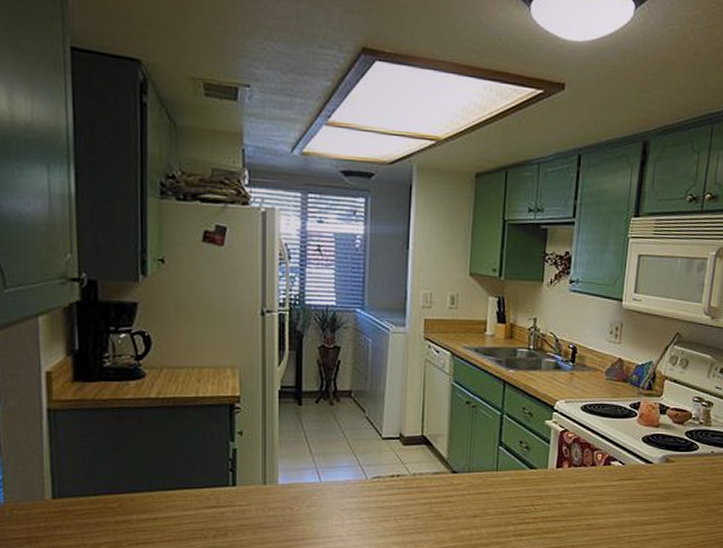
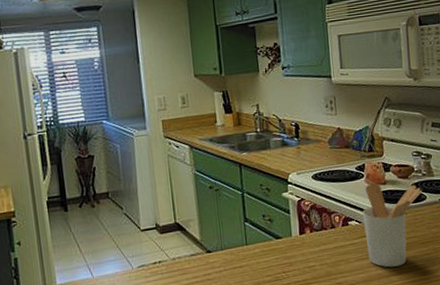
utensil holder: none [625,424,696,516] -> present [362,183,422,268]

